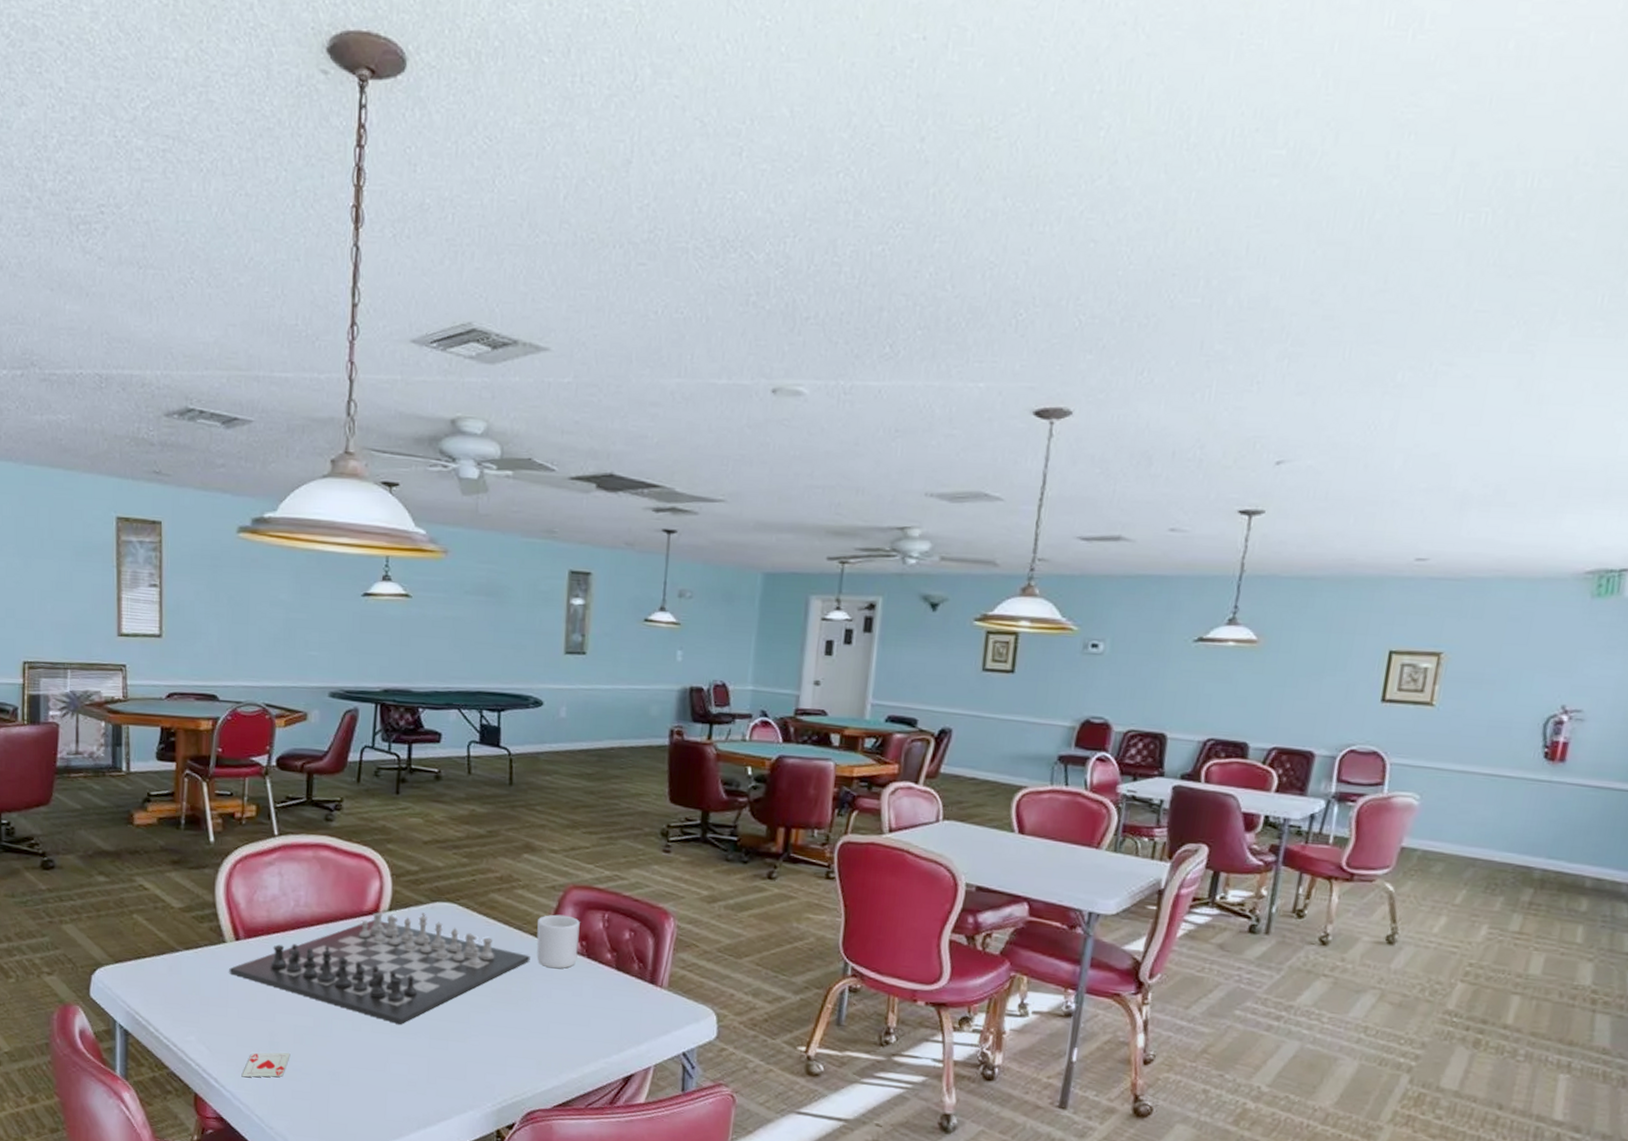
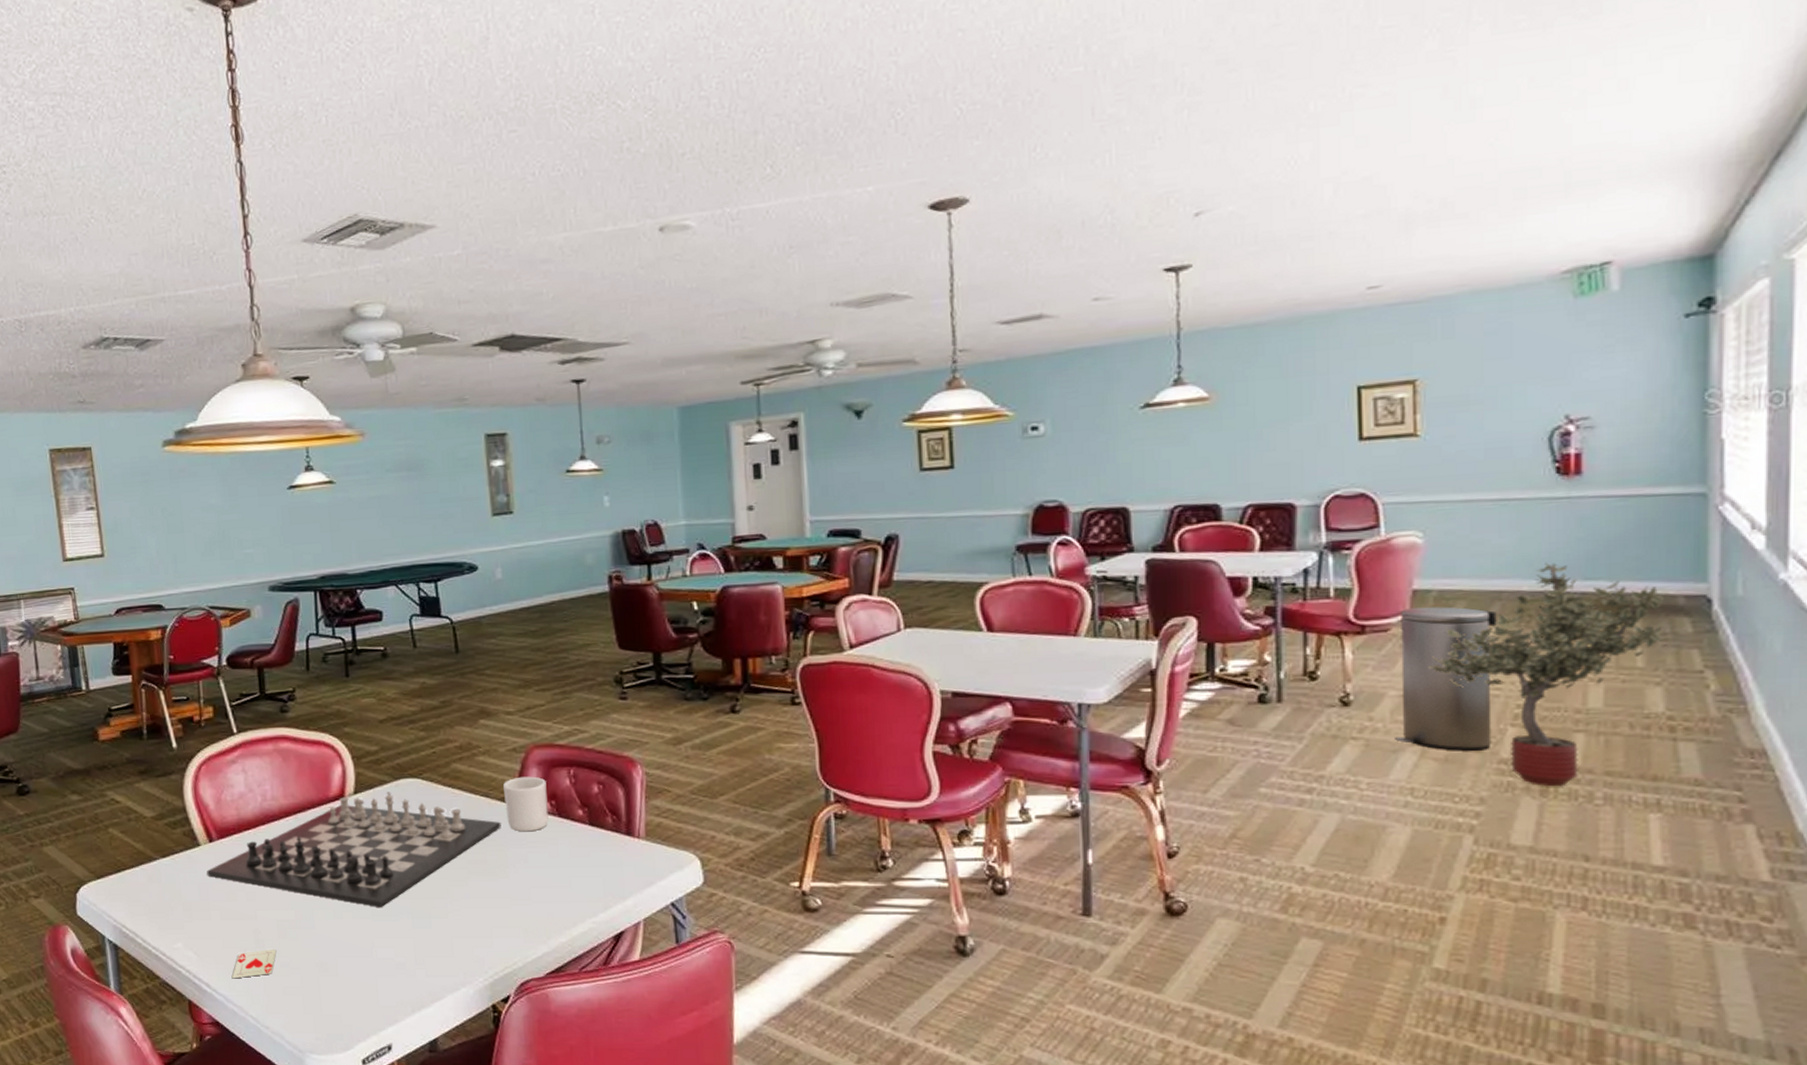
pedal bin: none [1360,863,1469,1001] -> present [1395,606,1497,751]
potted tree: none [1401,839,1612,1041] -> present [1429,563,1665,787]

